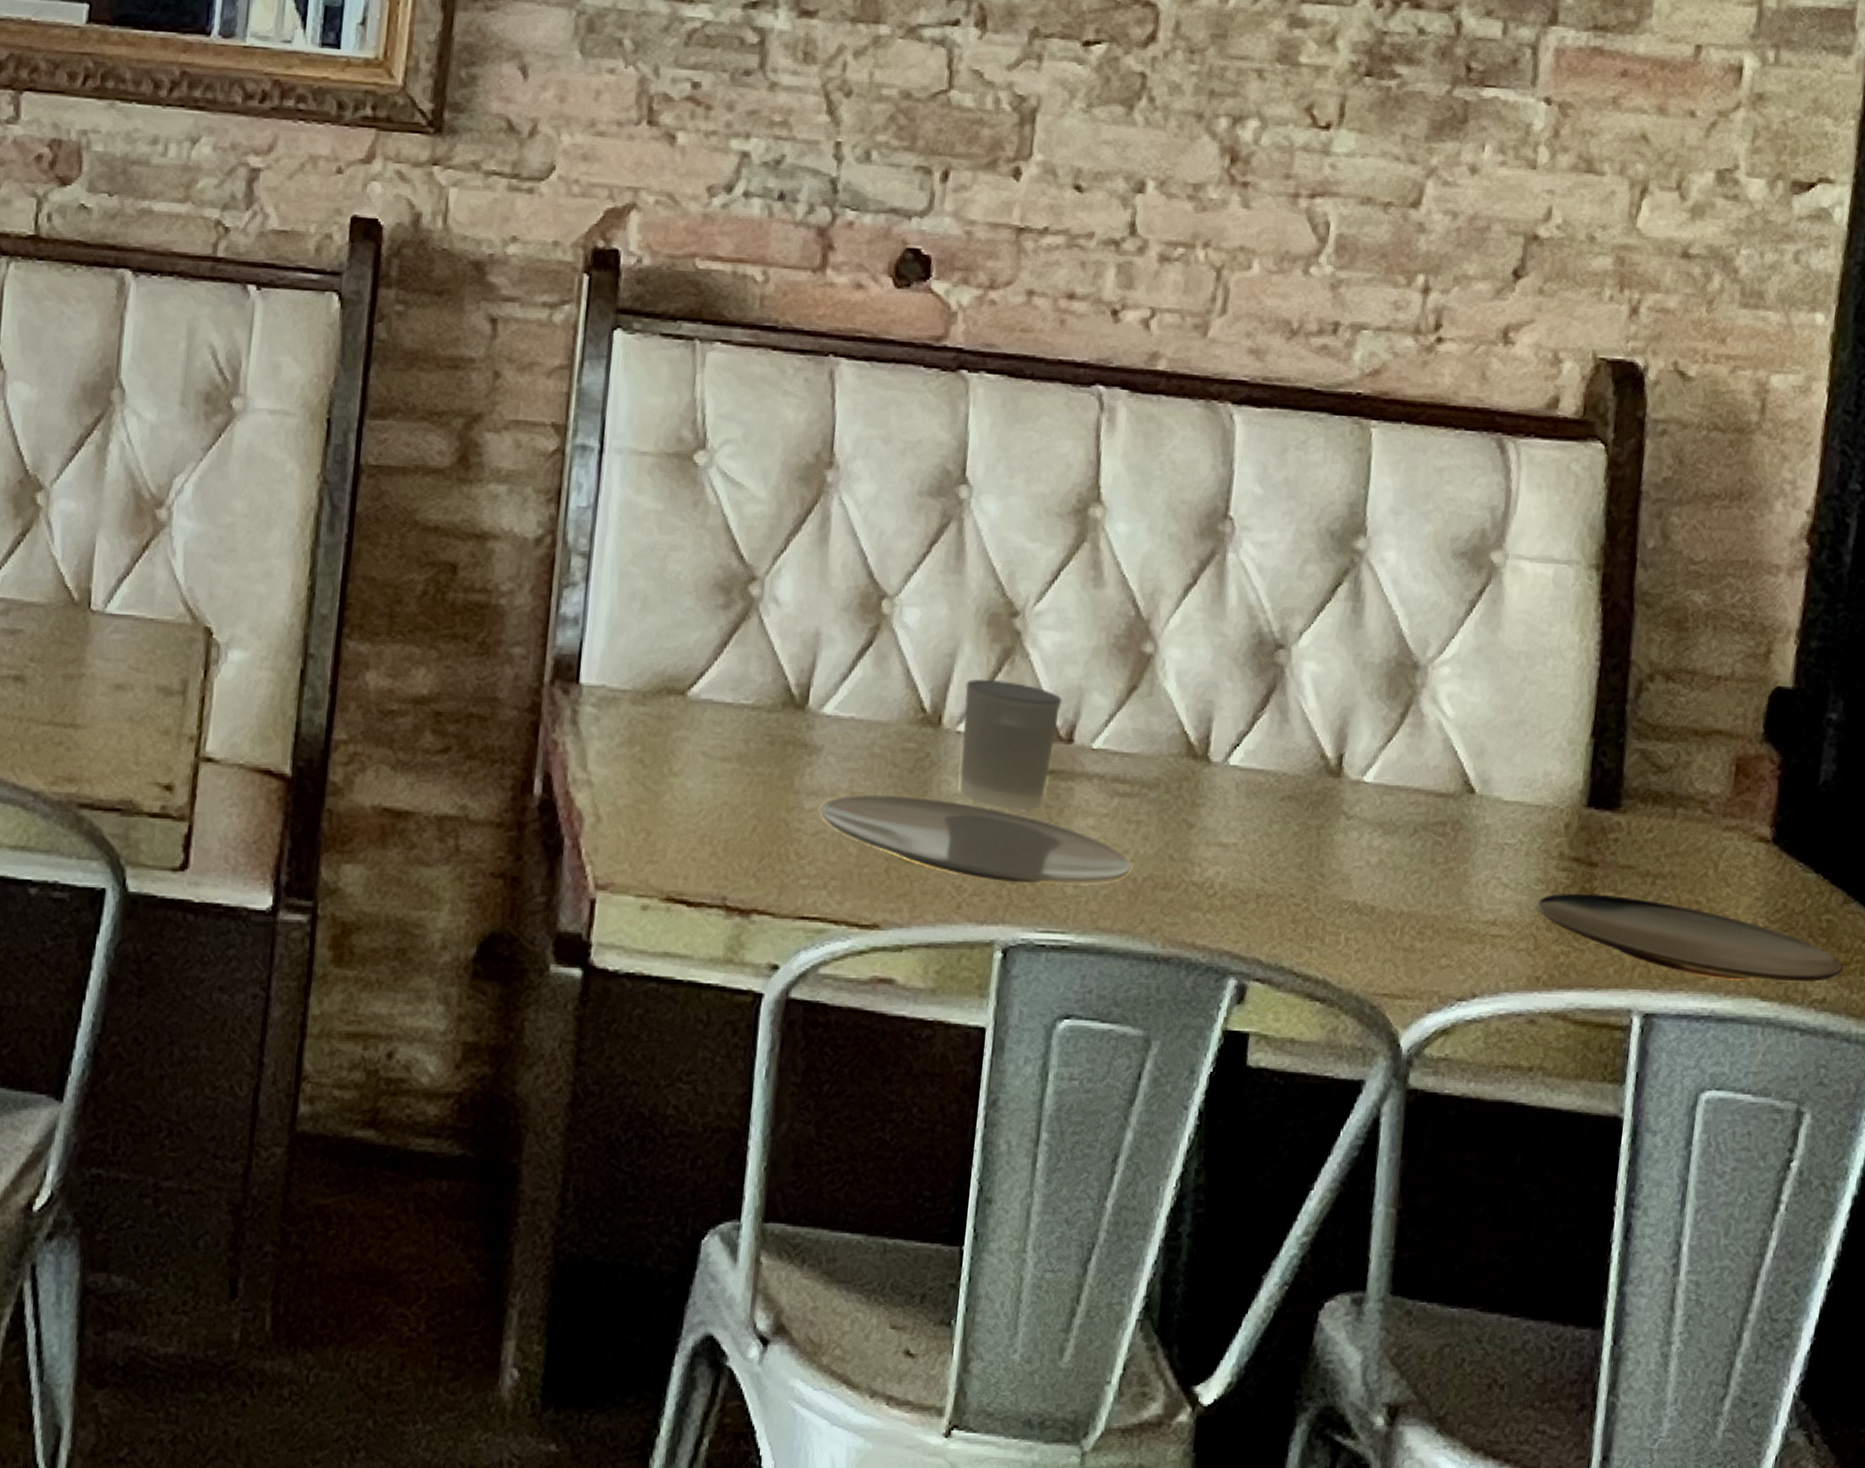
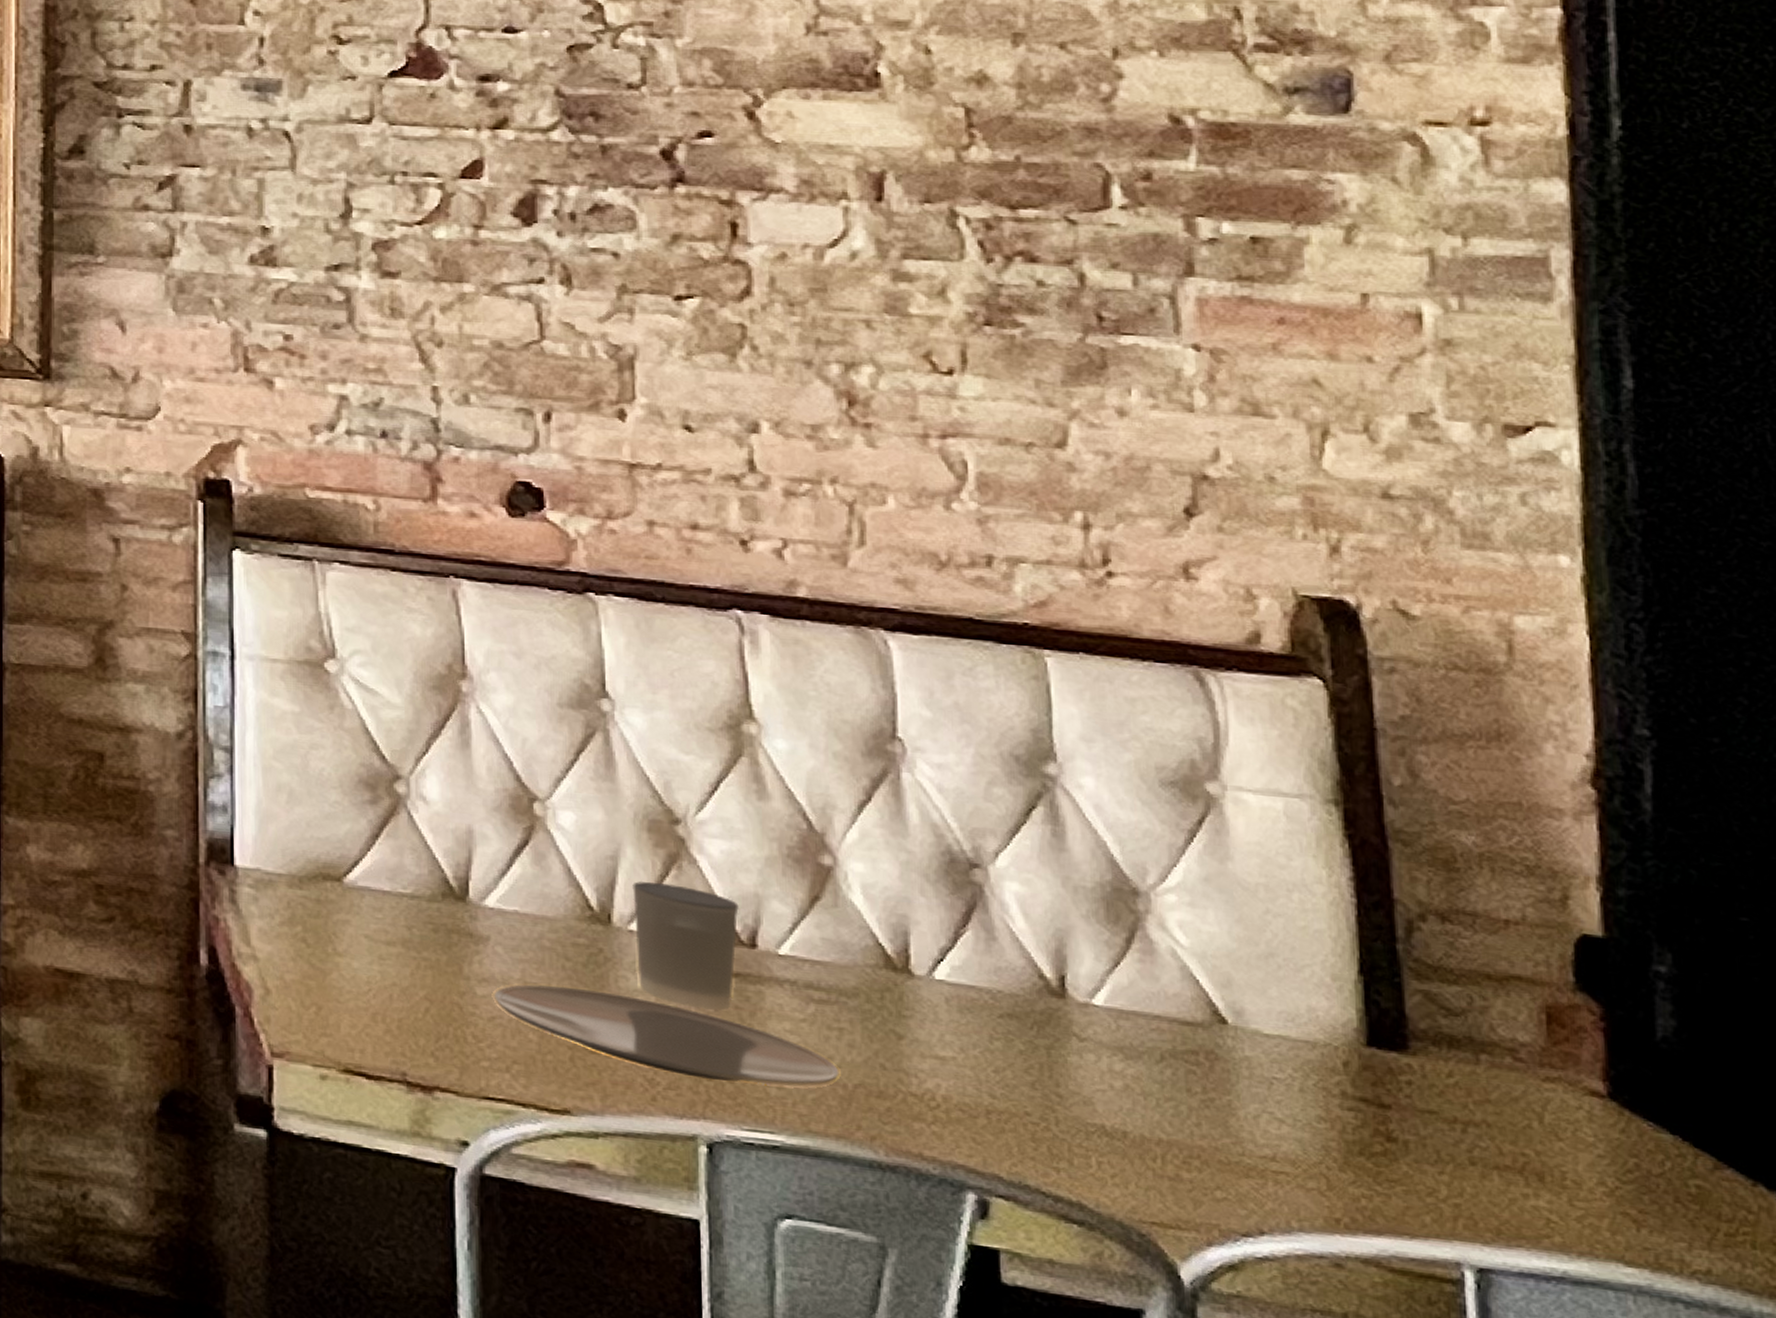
plate: present [1536,893,1844,982] -> none [1322,1133,1729,1251]

